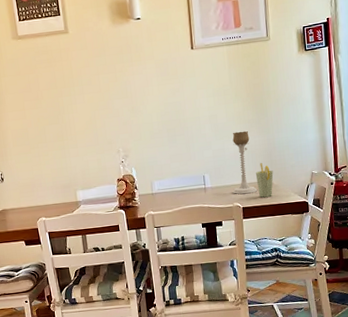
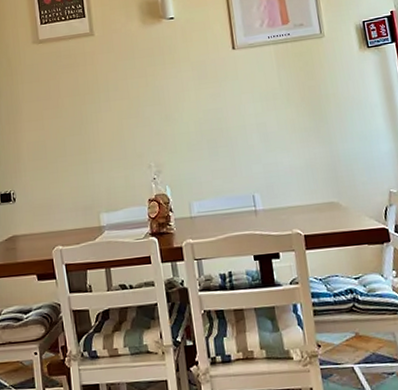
candle holder: present [232,131,258,195] -> none [286,141,322,219]
cup: present [255,162,274,198] -> none [317,179,342,223]

